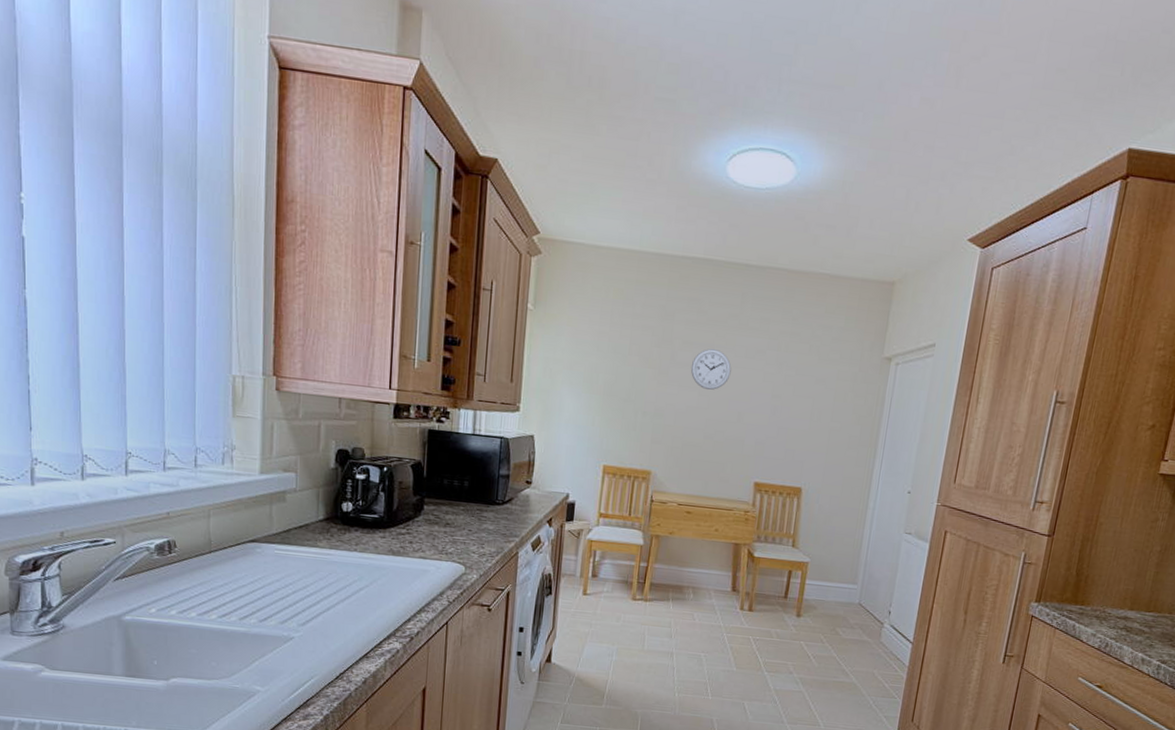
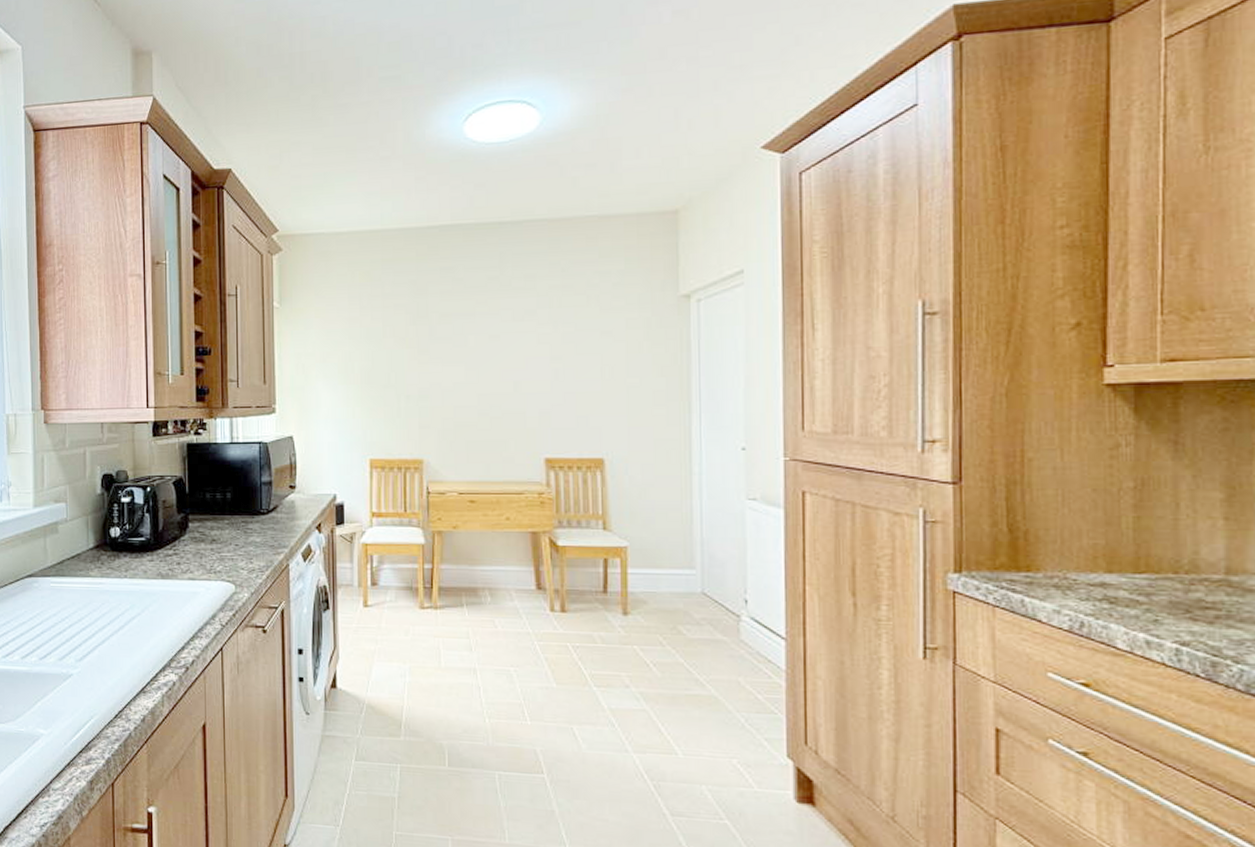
wall clock: present [690,349,732,390] -> none [452,317,499,362]

